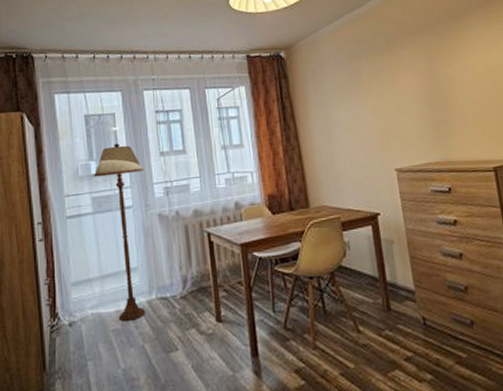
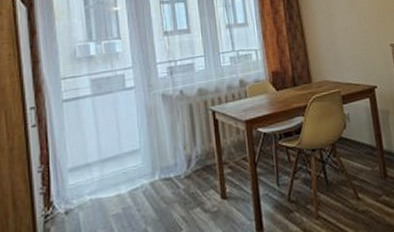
floor lamp: present [93,143,146,321] -> none [92,23,149,205]

